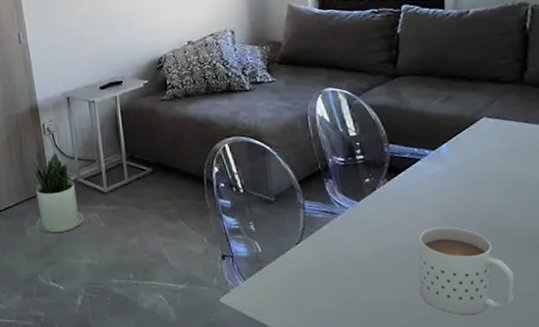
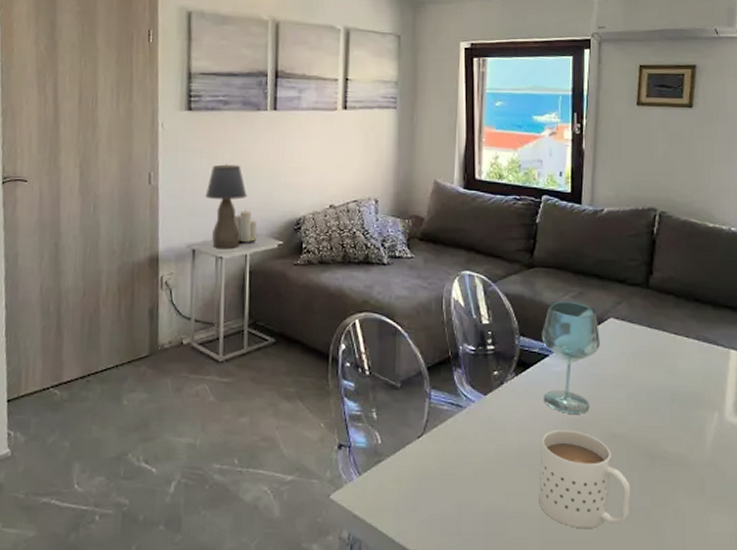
planter: present [32,152,83,234] -> none [135,310,191,405]
table lamp: none [71,15,110,94] -> present [205,163,248,249]
candle: none [101,54,124,85] -> present [235,208,258,242]
wine glass: none [411,105,475,212] -> present [541,301,601,414]

